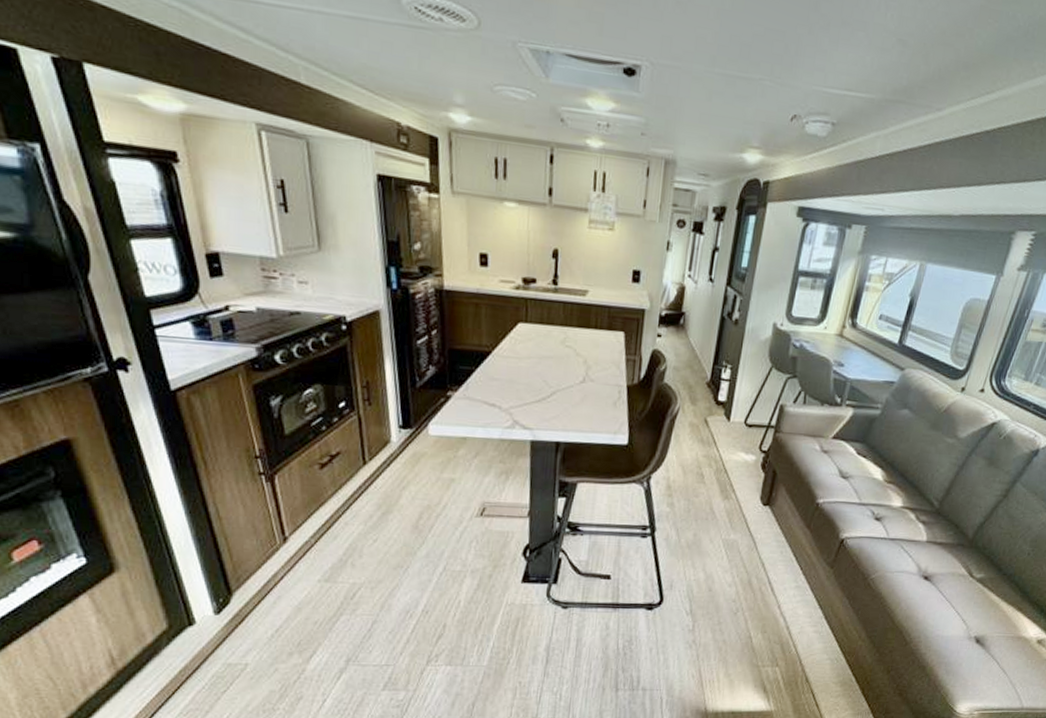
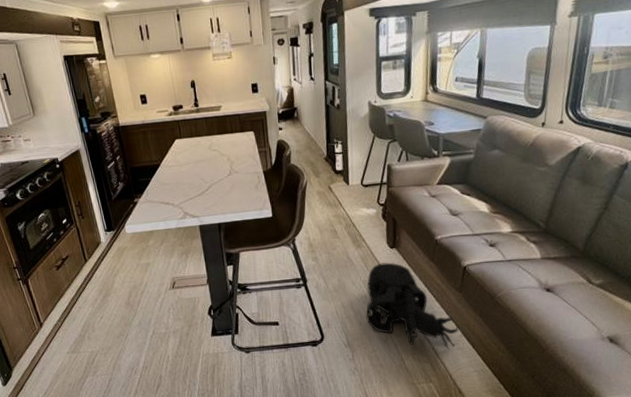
tactical helmet: none [718,521,821,632] -> present [366,262,459,350]

